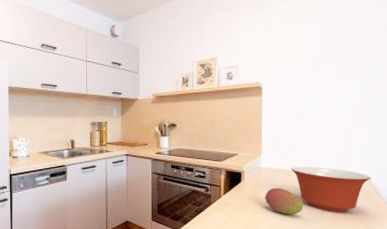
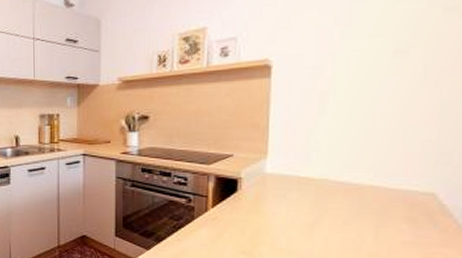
fruit: present [264,188,304,215] -> none [269,200,328,237]
mixing bowl: present [291,166,371,212] -> none [311,172,437,237]

